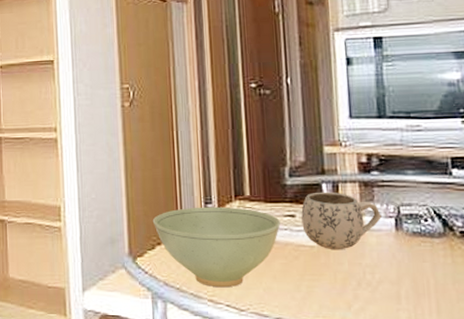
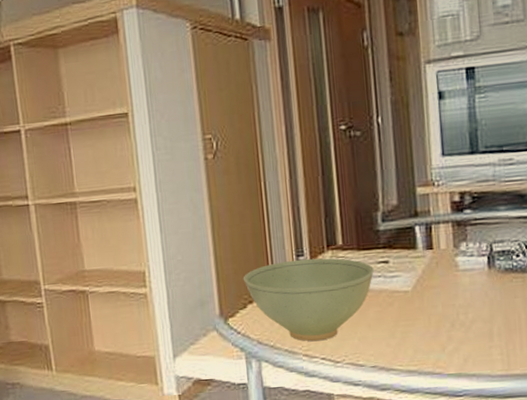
mug: present [301,191,381,250] -> none [394,234,474,294]

